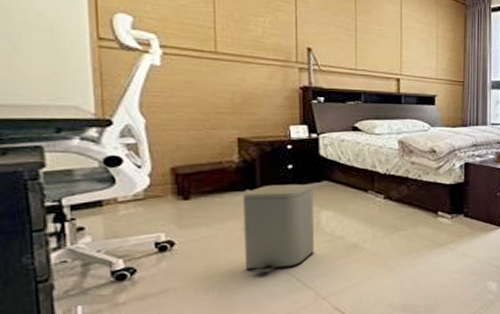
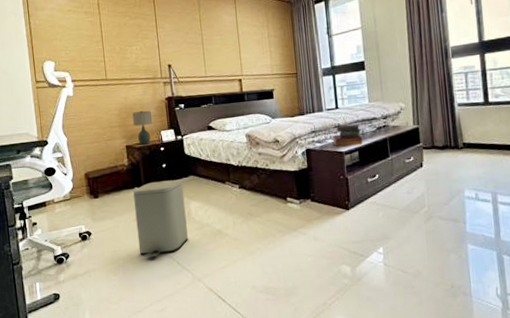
table lamp: none [250,98,280,141] -> present [132,110,153,146]

